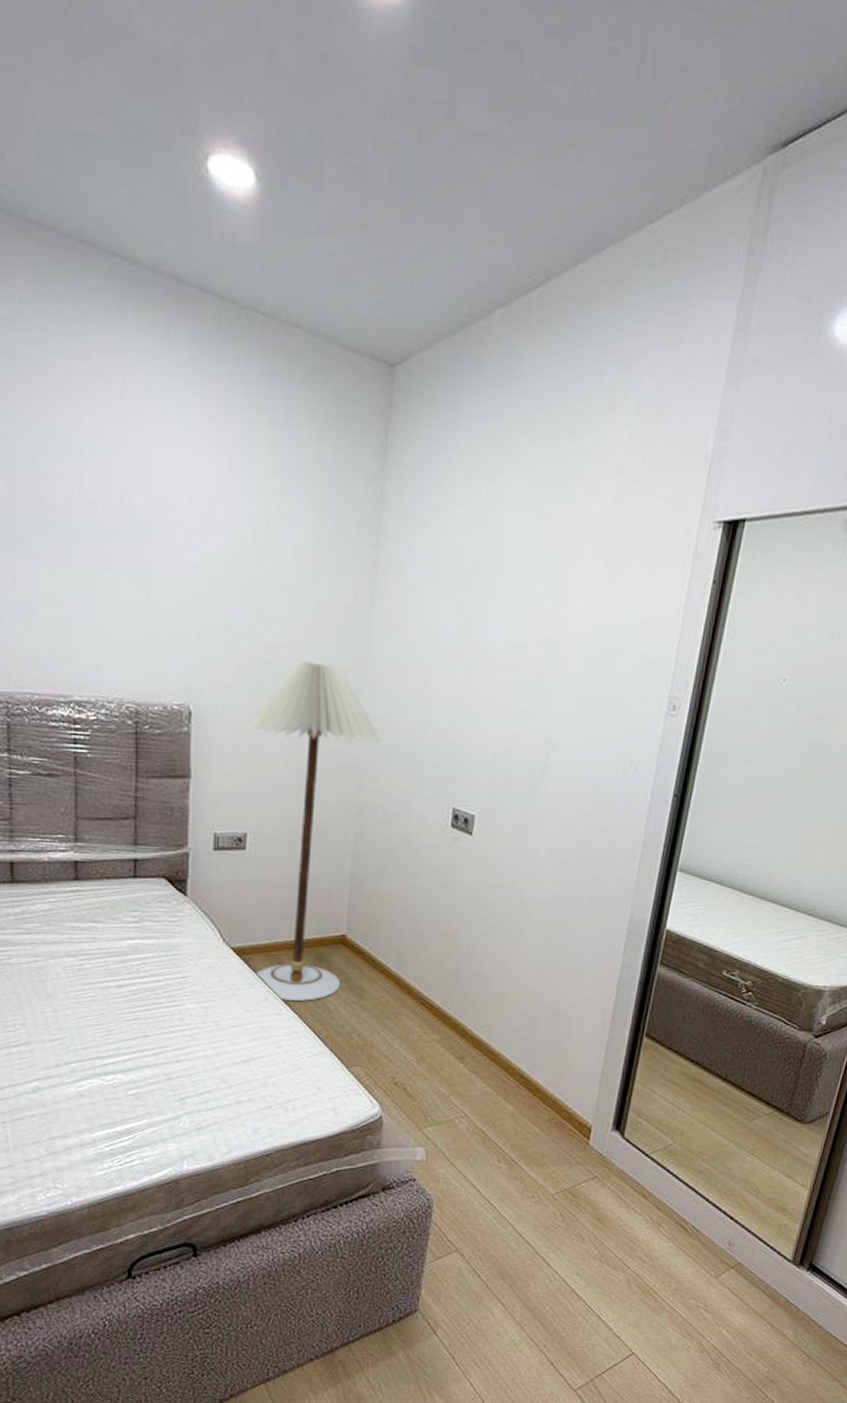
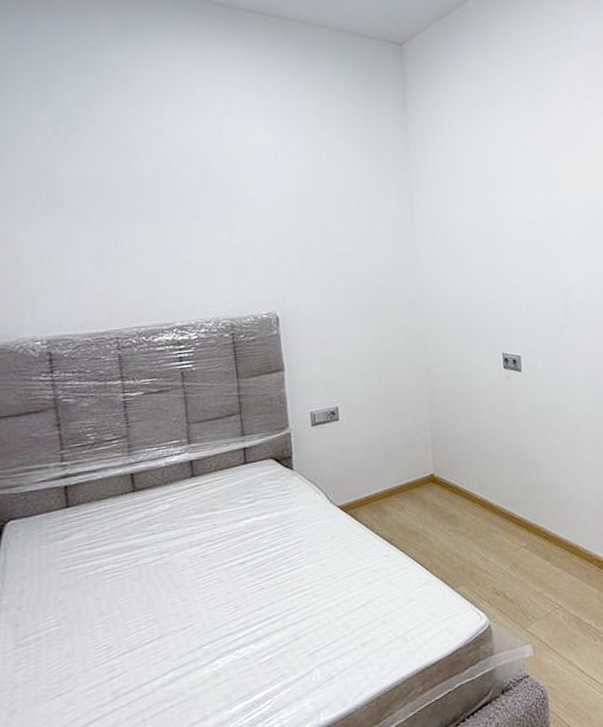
floor lamp: present [246,660,382,1001] -> none [325,260,438,543]

